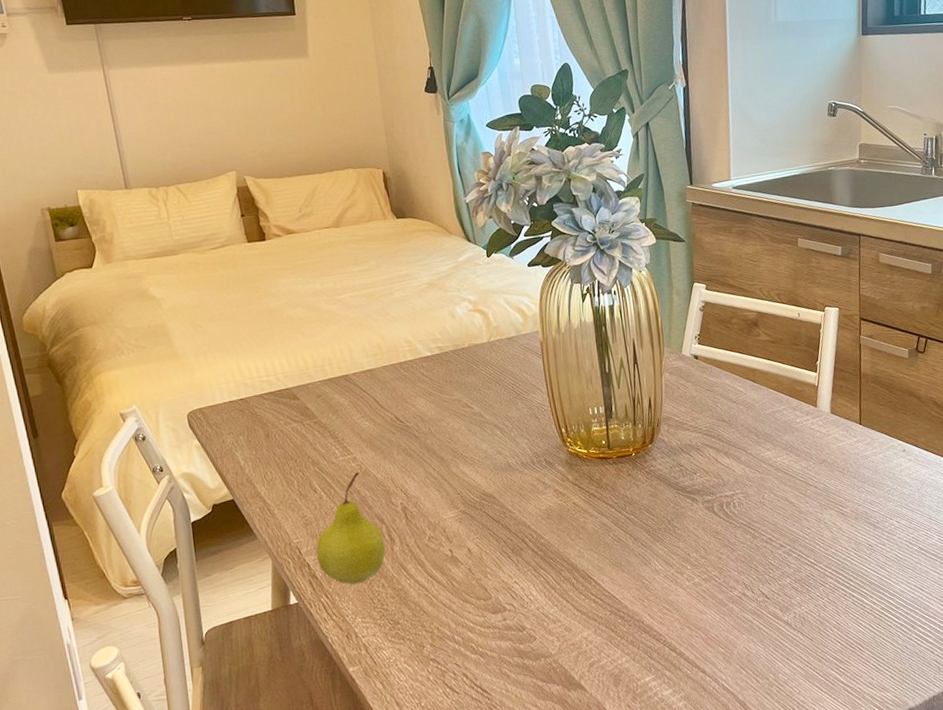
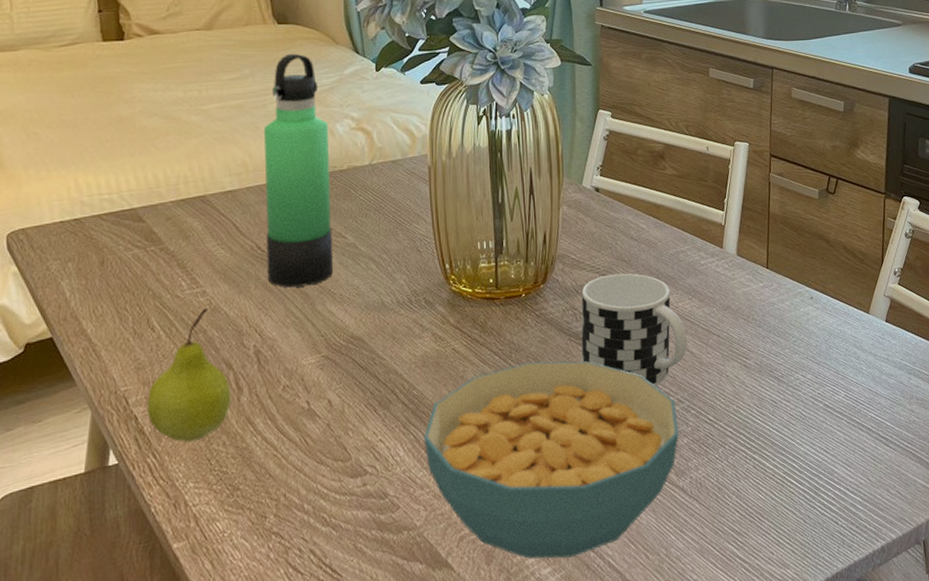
thermos bottle: none [393,244,464,453] -> present [264,53,334,288]
cereal bowl: none [553,512,782,682] -> present [424,361,679,559]
cup: none [686,432,787,534] -> present [581,273,687,387]

